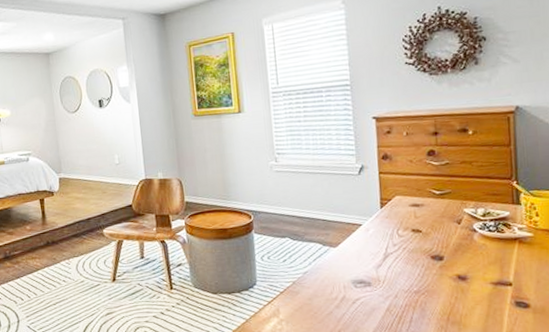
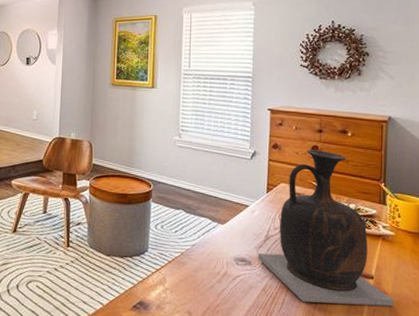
vase: none [378,154,538,318] -> present [258,150,394,307]

